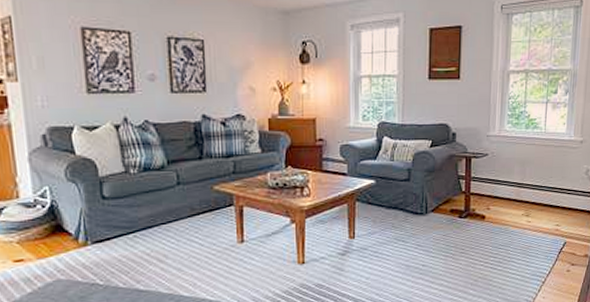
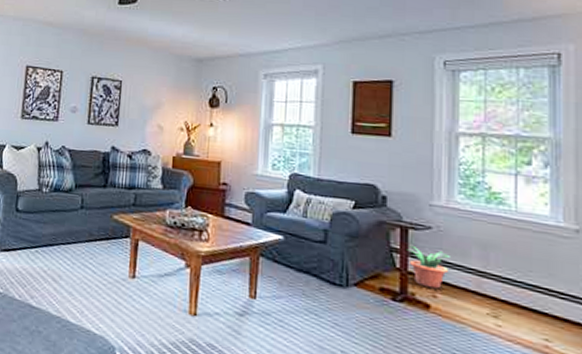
potted plant: none [470,172,500,203] -> present [407,246,450,289]

